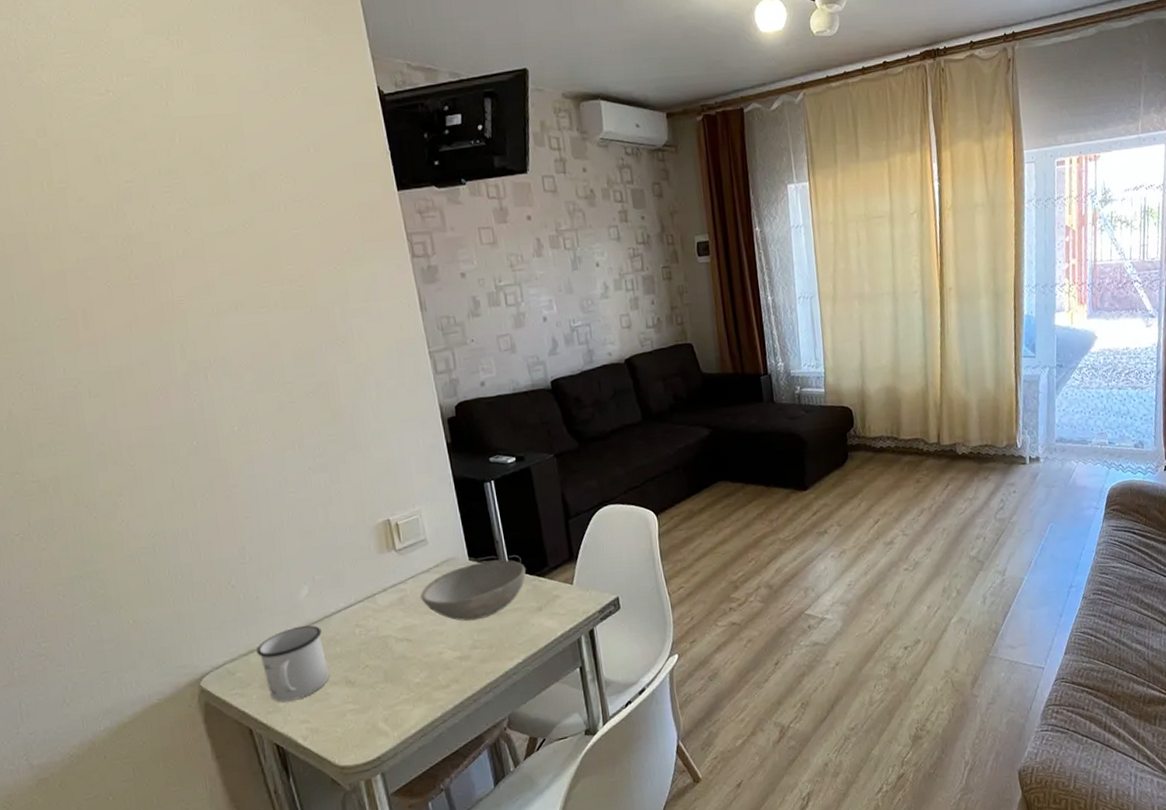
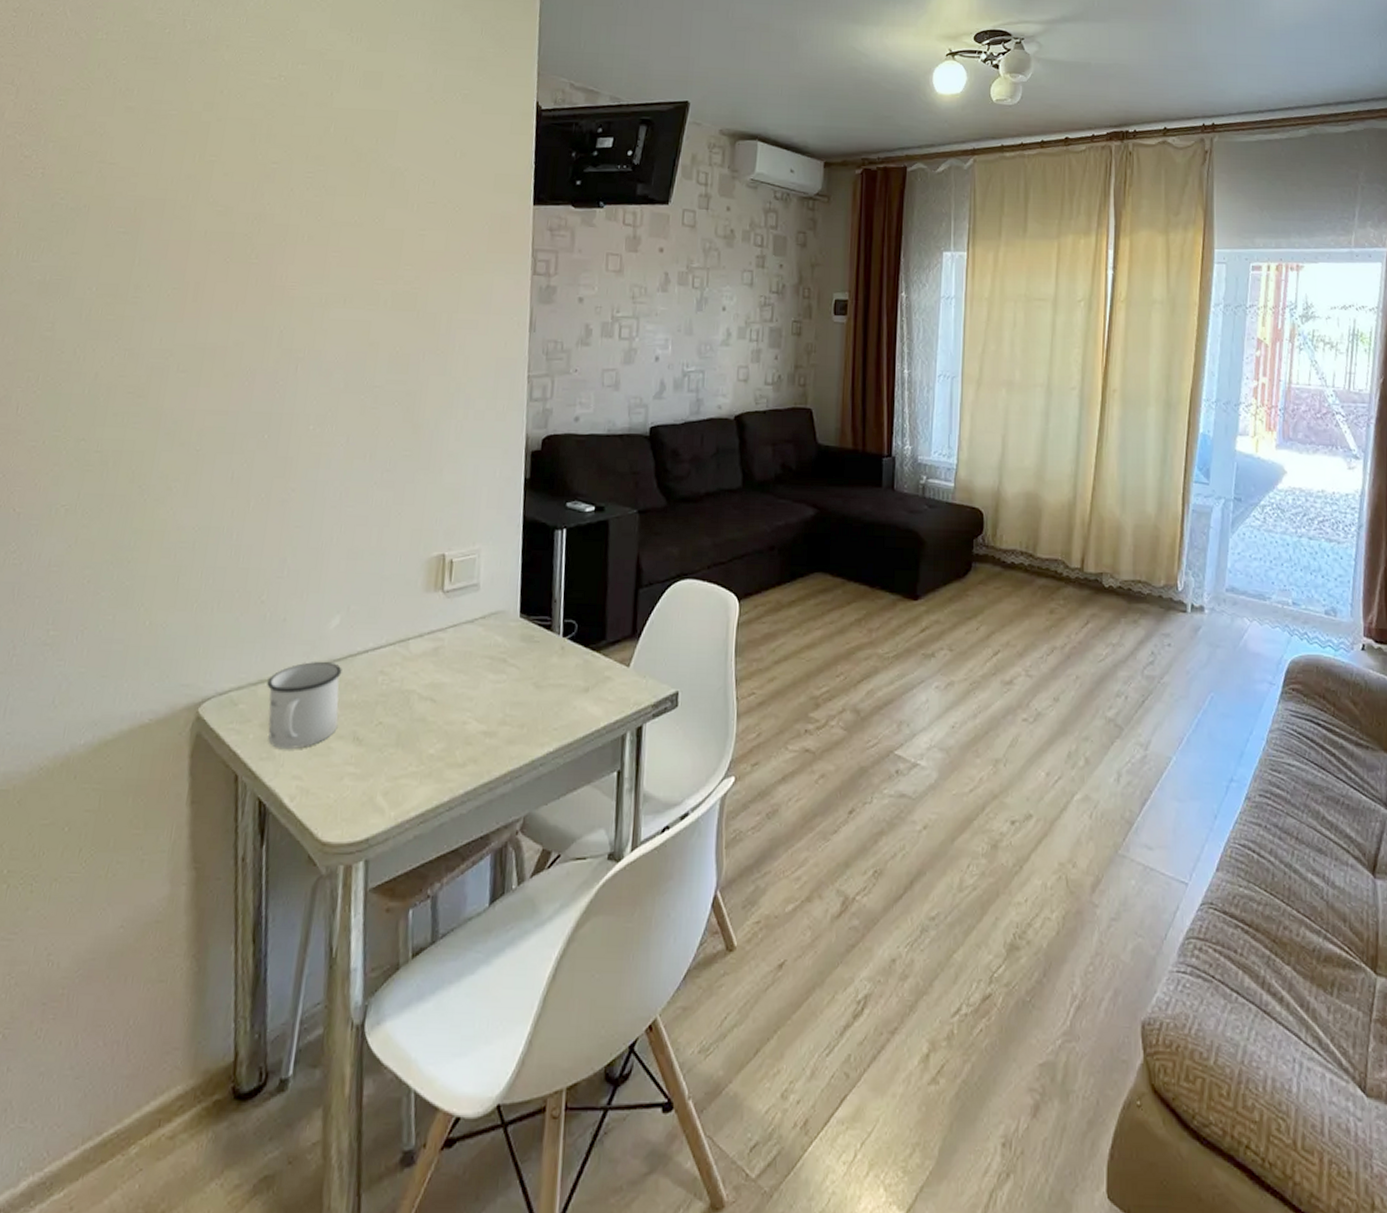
bowl: present [420,559,527,621] -> none [458,622,581,690]

